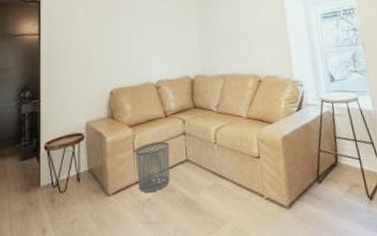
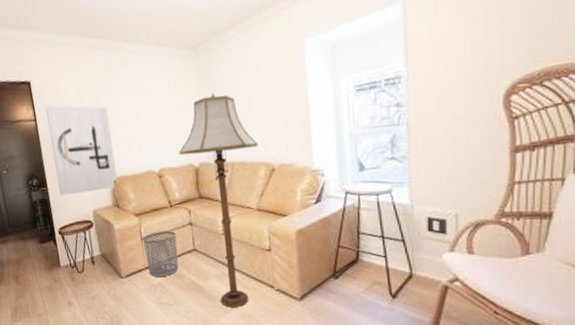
wall art: none [52,22,115,108] -> present [46,106,117,196]
floor lamp: none [177,16,247,222] -> present [179,93,259,308]

